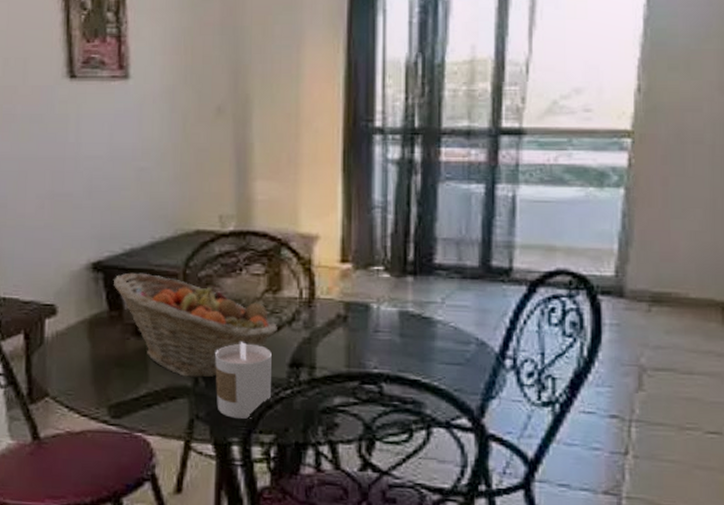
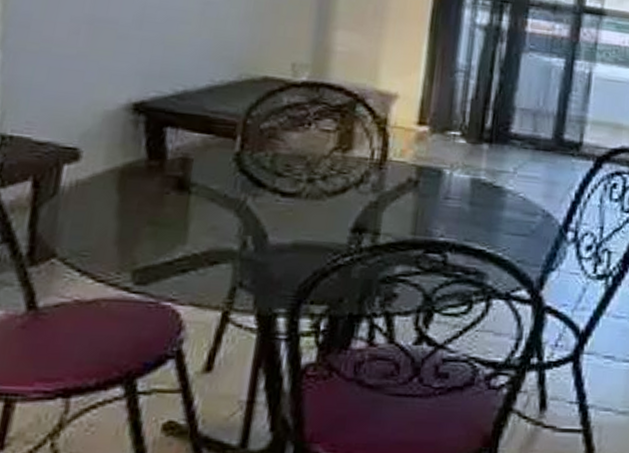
fruit basket: present [114,272,277,379] -> none [157,117,343,242]
candle: present [214,342,272,420] -> none [265,203,334,289]

